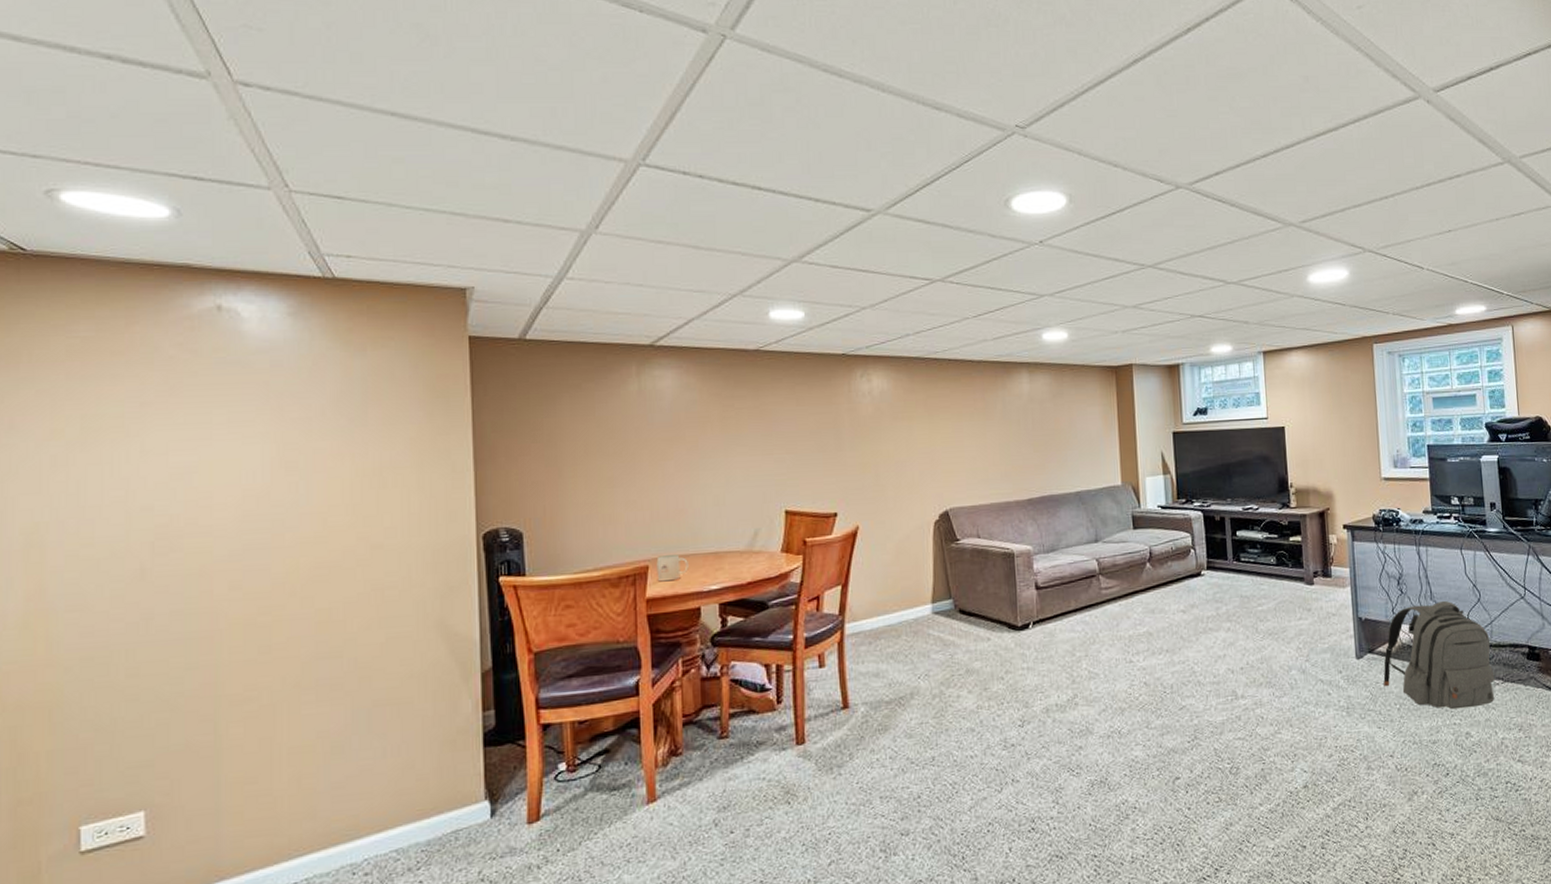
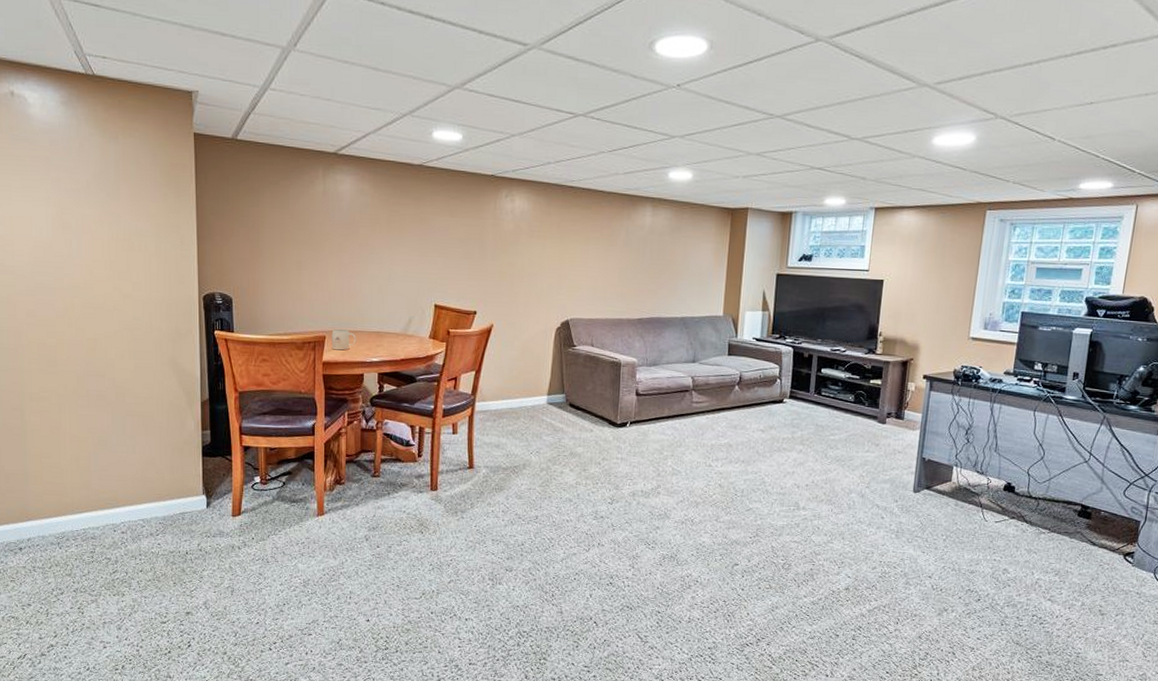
backpack: present [1383,600,1495,710] -> none [935,454,1045,549]

